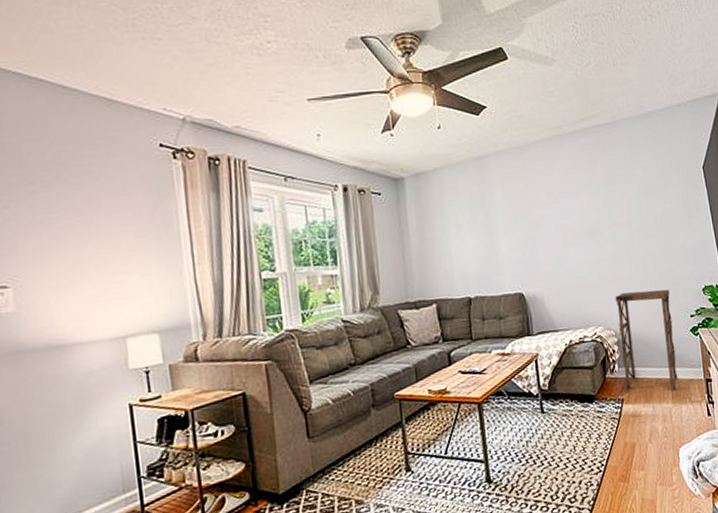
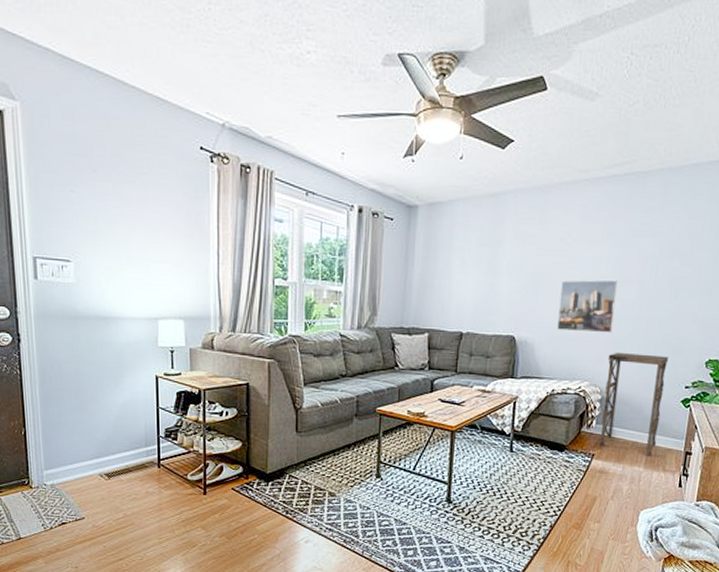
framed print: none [557,224,614,280] -> present [557,279,618,333]

